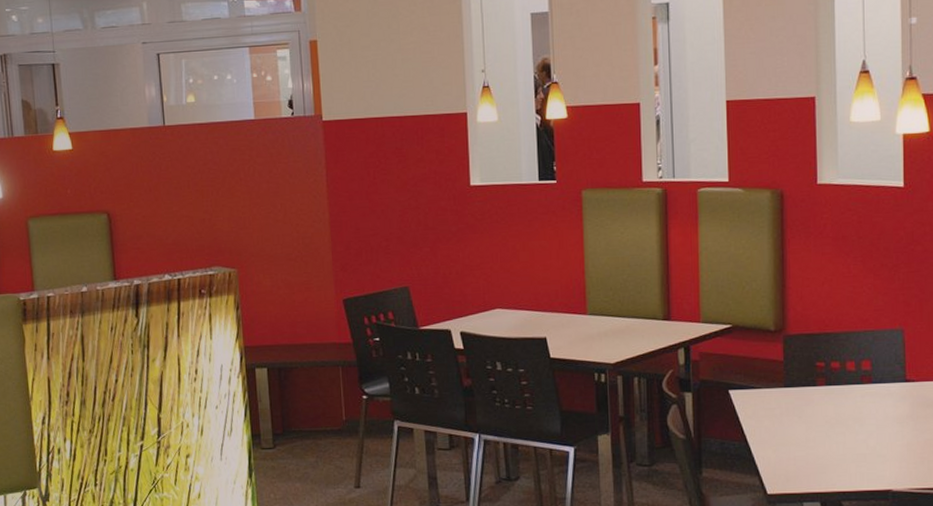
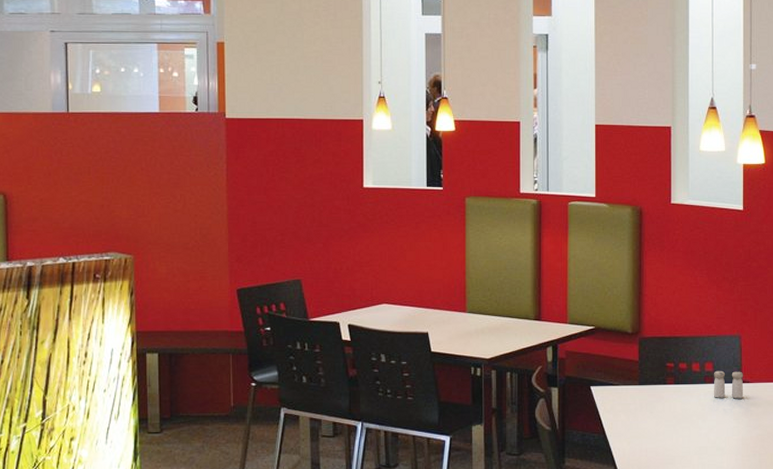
salt and pepper shaker: none [871,369,909,400] -> present [713,370,744,399]

